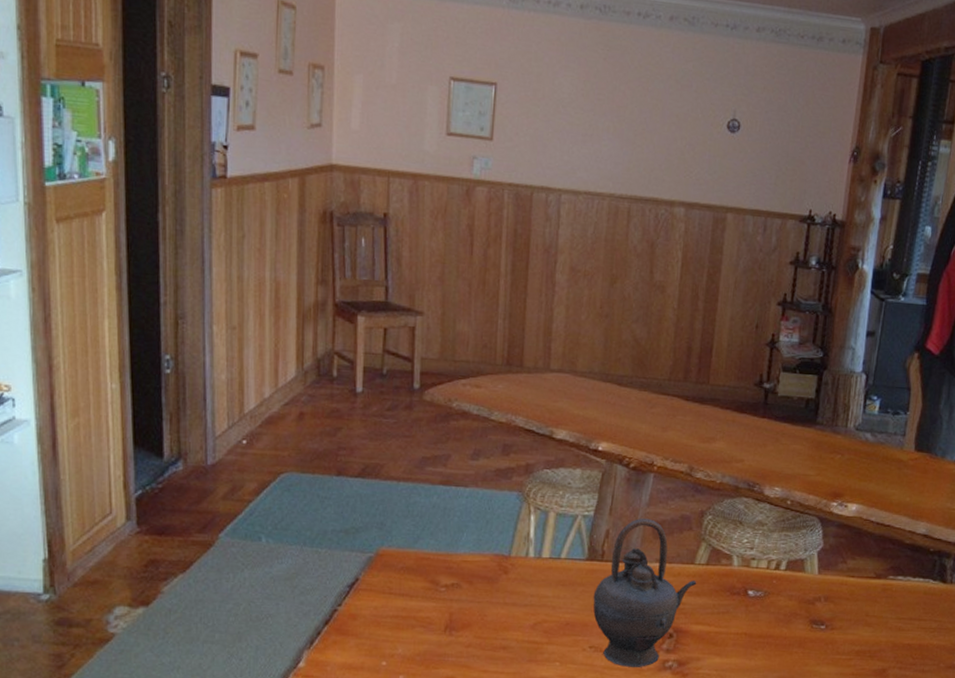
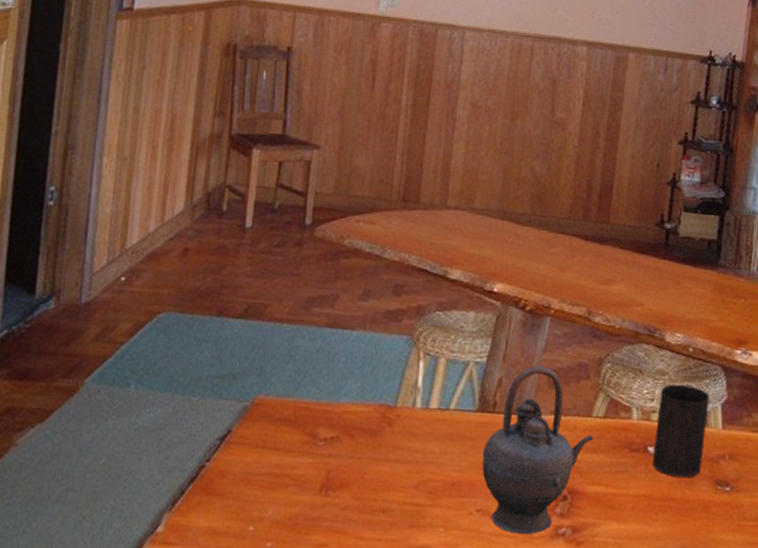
cup: none [752,533,807,618] -> present [652,384,710,479]

